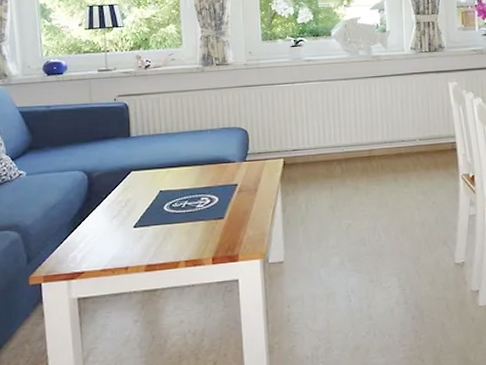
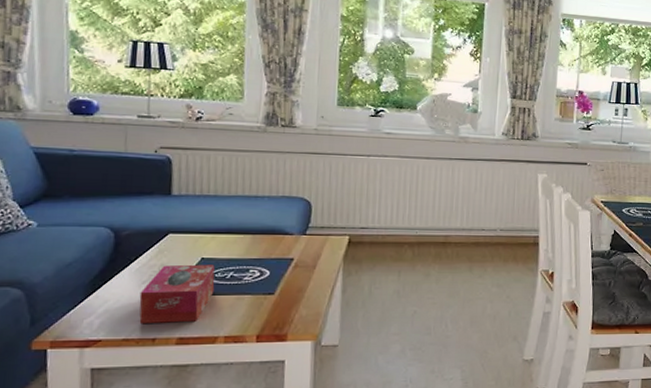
tissue box: none [112,196,173,254] -> present [139,264,215,323]

